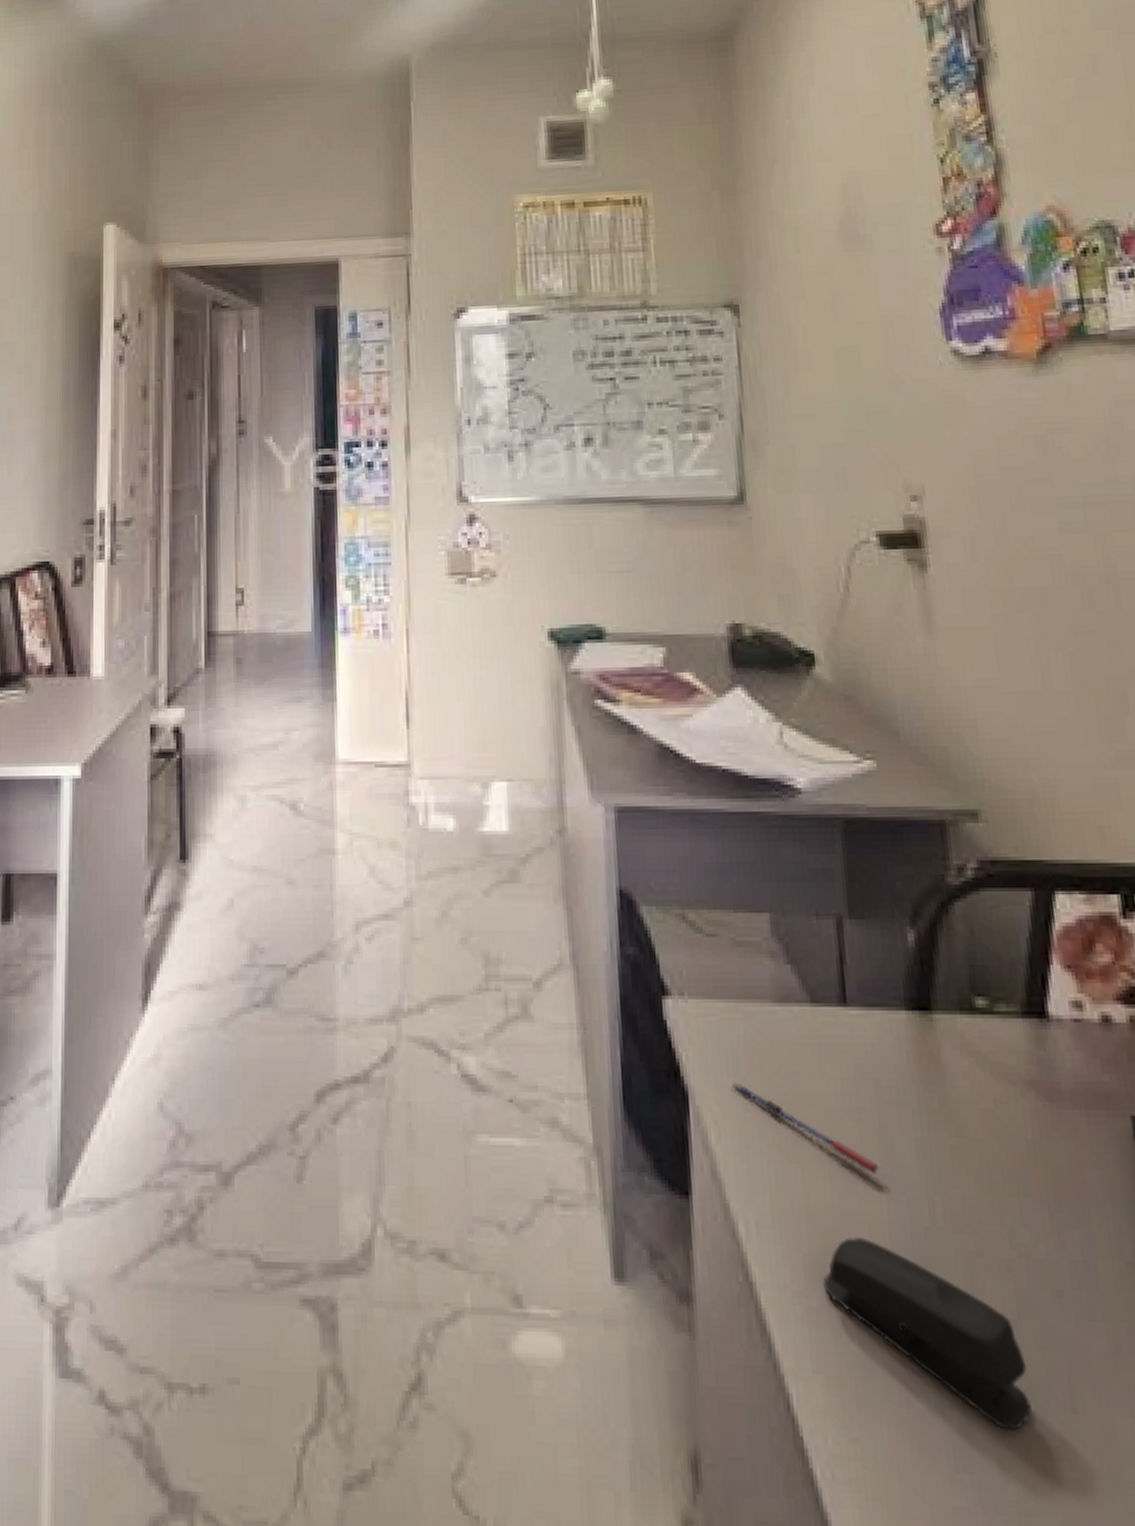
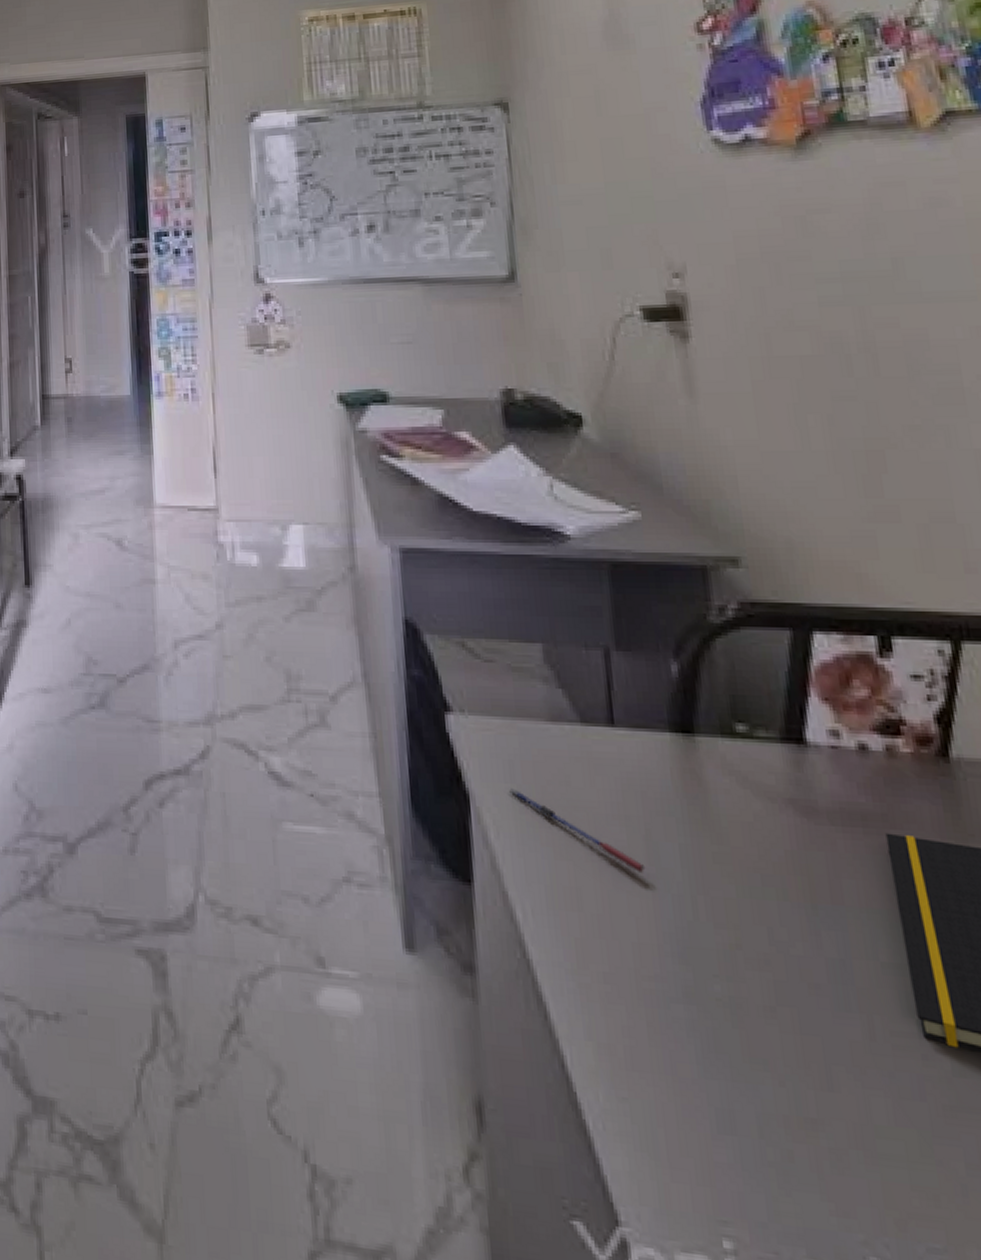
stapler: present [823,1237,1032,1431] -> none [594,926,789,1102]

